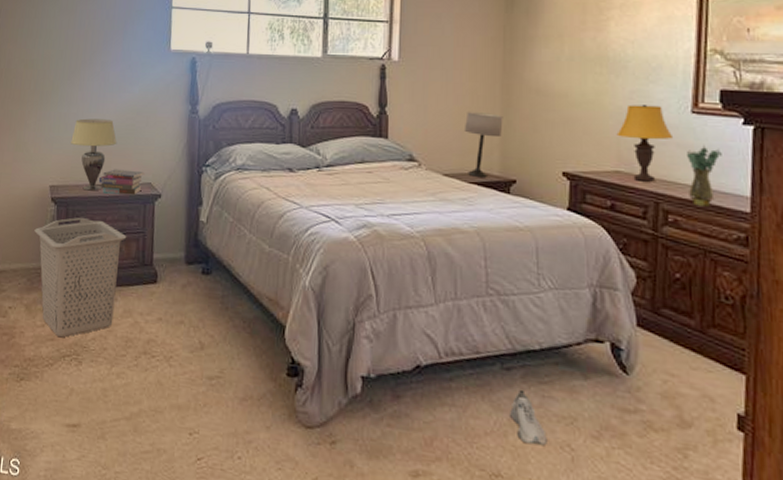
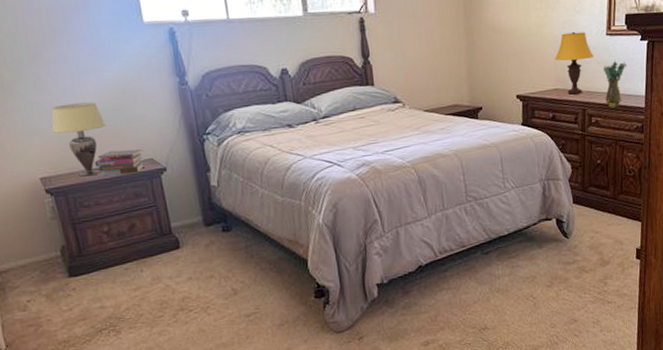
laundry basket: present [34,217,127,338] -> none [34,202,144,316]
table lamp: present [463,111,503,178] -> none [437,52,469,110]
shoe: present [510,389,547,446] -> none [490,265,517,302]

